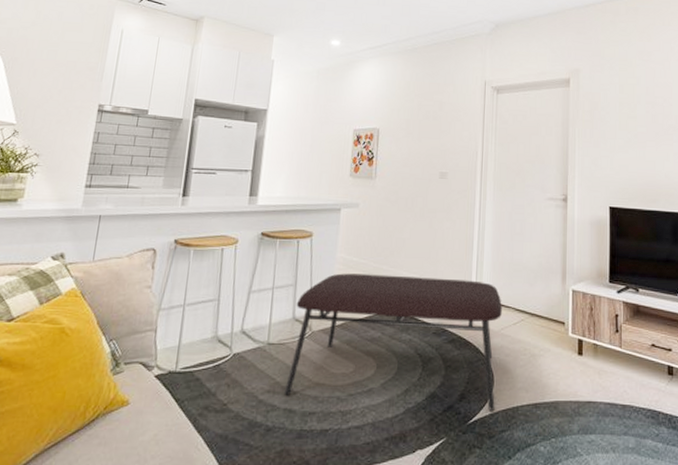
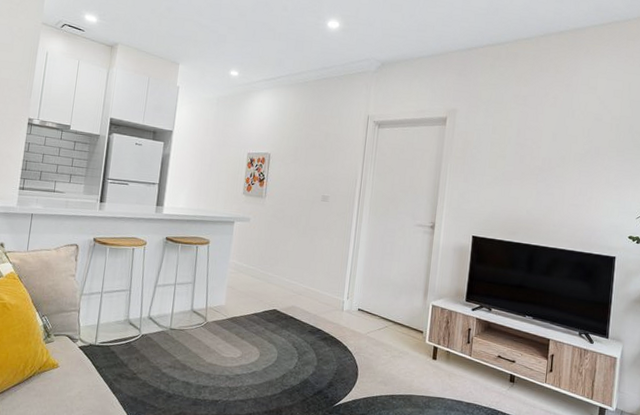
coffee table: present [284,273,502,411] -> none [182,276,370,398]

